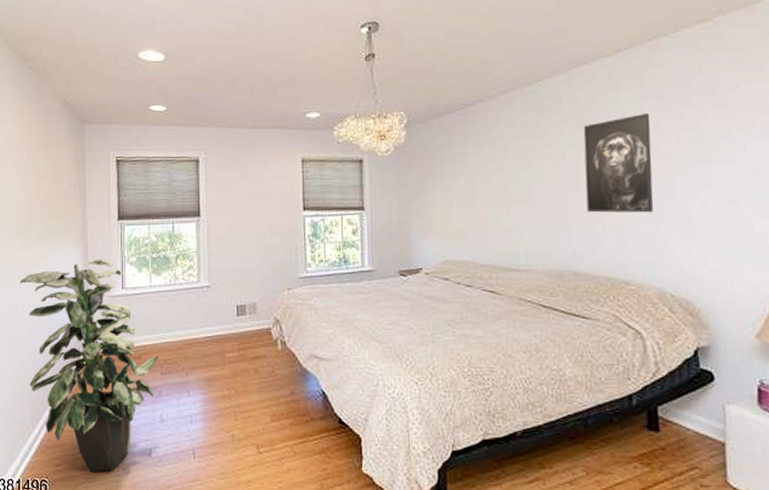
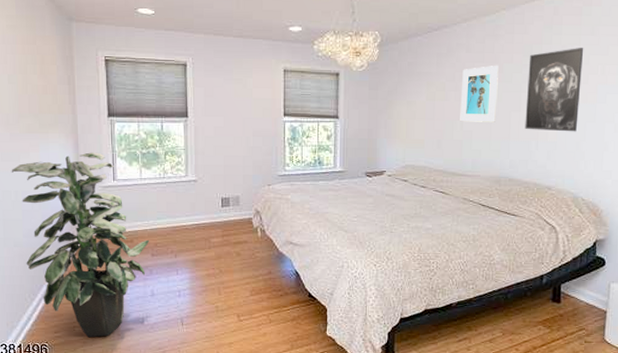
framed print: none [504,139,550,207] -> present [460,65,499,122]

